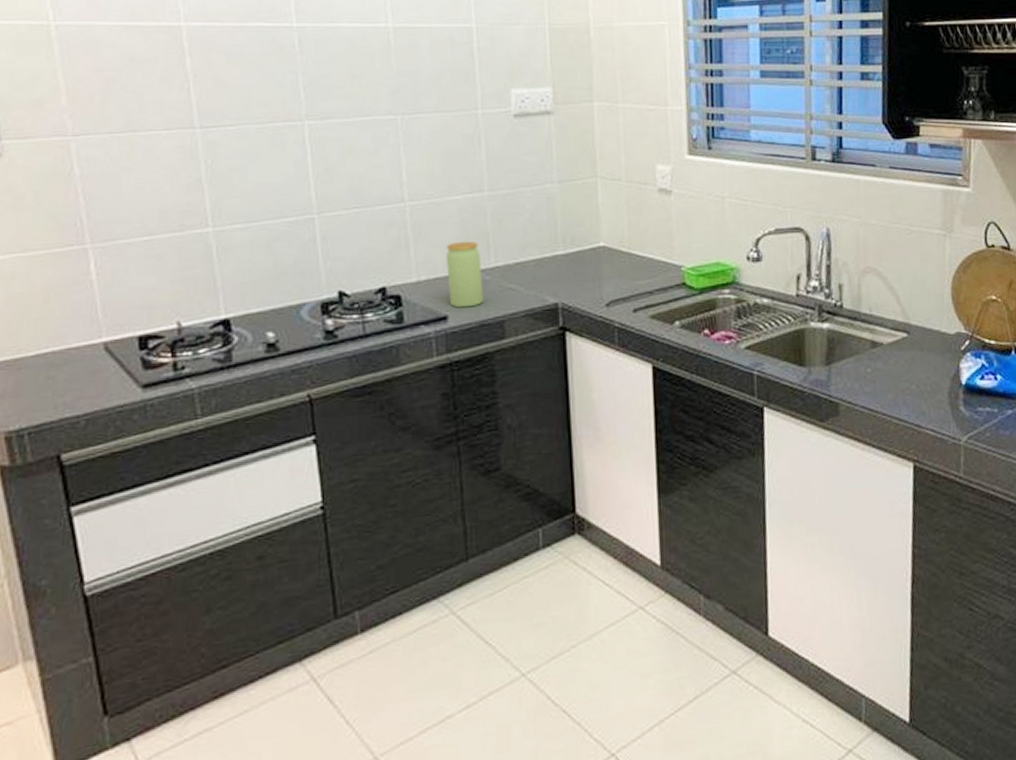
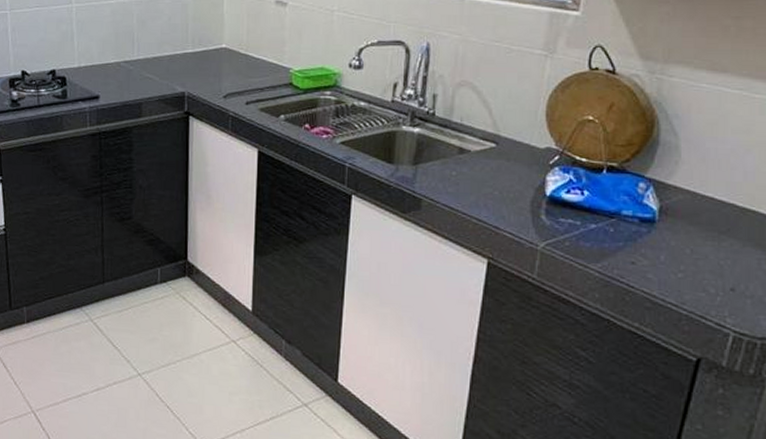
jar: present [446,241,484,308] -> none [100,37,128,90]

